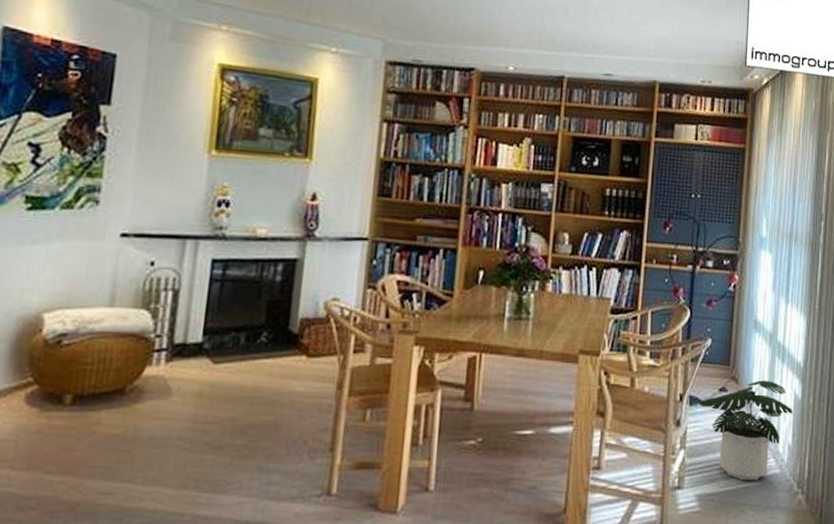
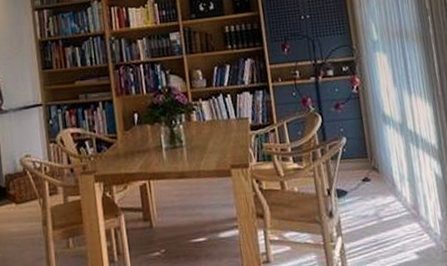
potted plant: present [697,380,794,481] -> none [344,165,438,257]

